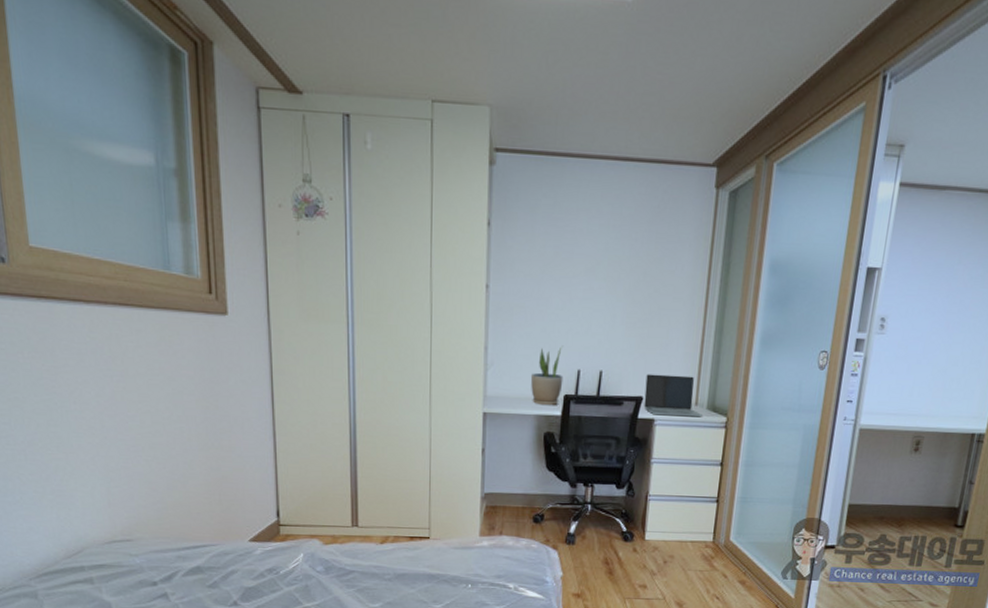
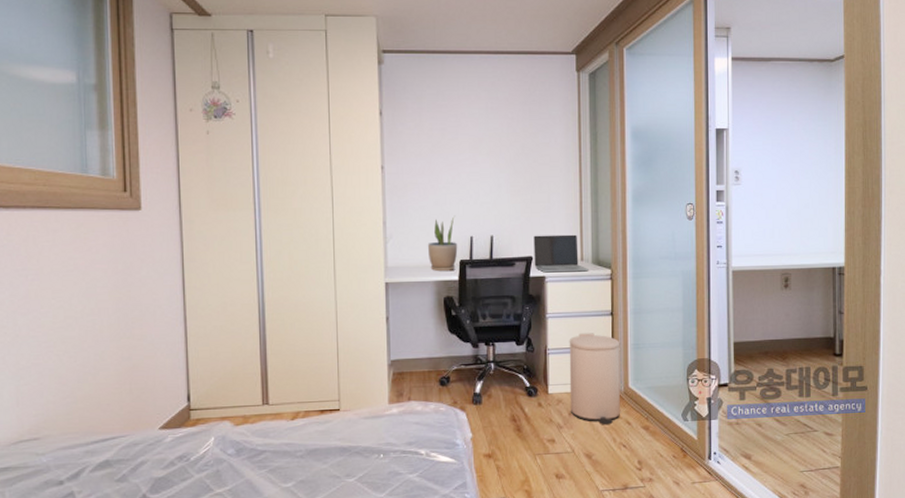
pedal bin: none [665,481,727,575] -> present [569,333,621,424]

